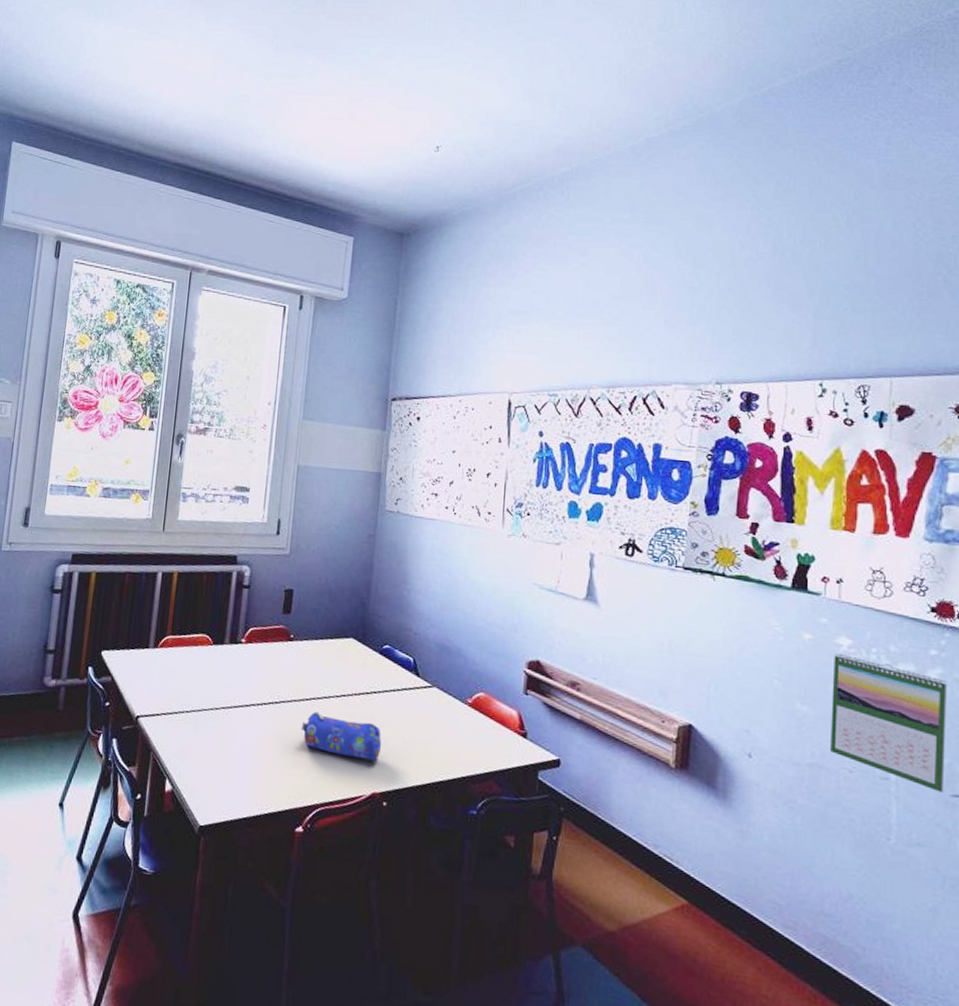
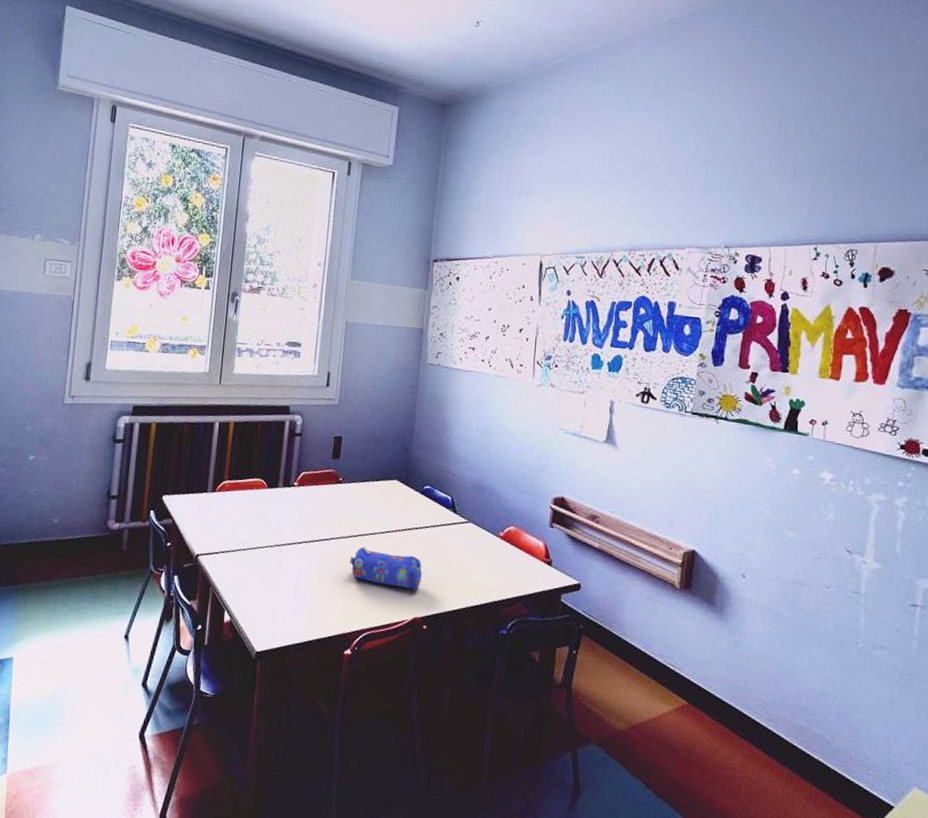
calendar: present [830,652,947,792] -> none [812,485,911,603]

